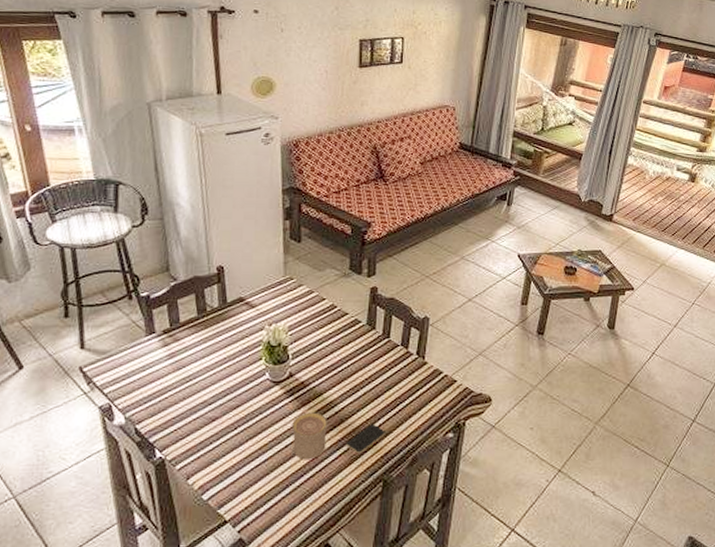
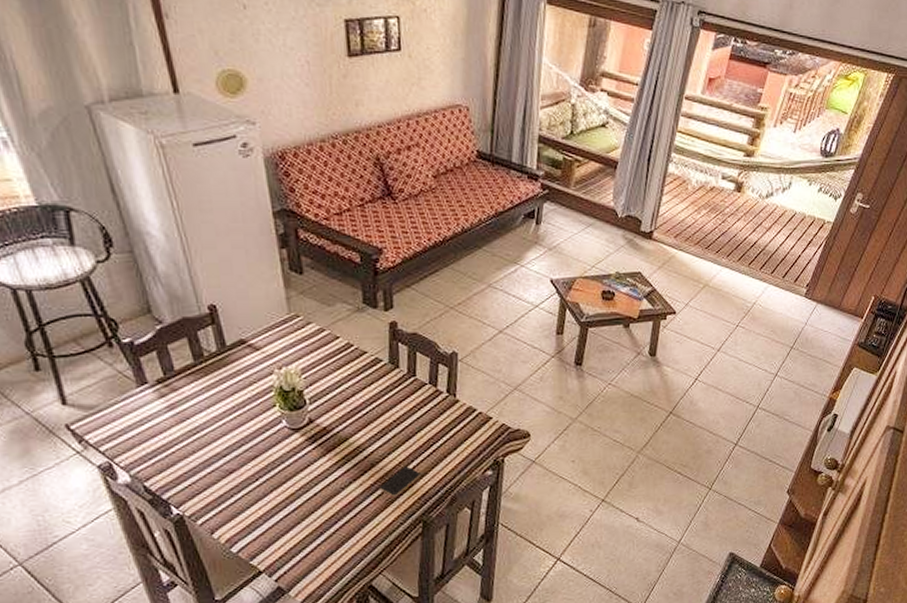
cup: present [292,412,328,460] -> none [319,458,359,507]

